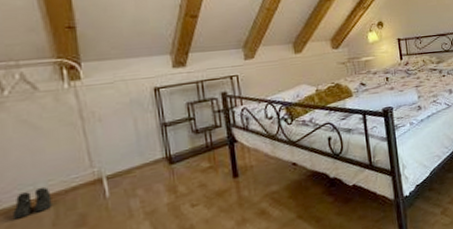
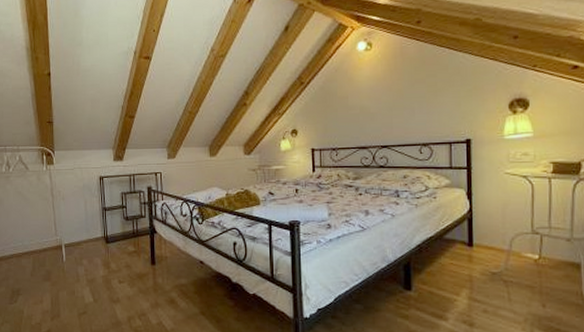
boots: present [13,187,53,220] -> none [10,244,32,266]

